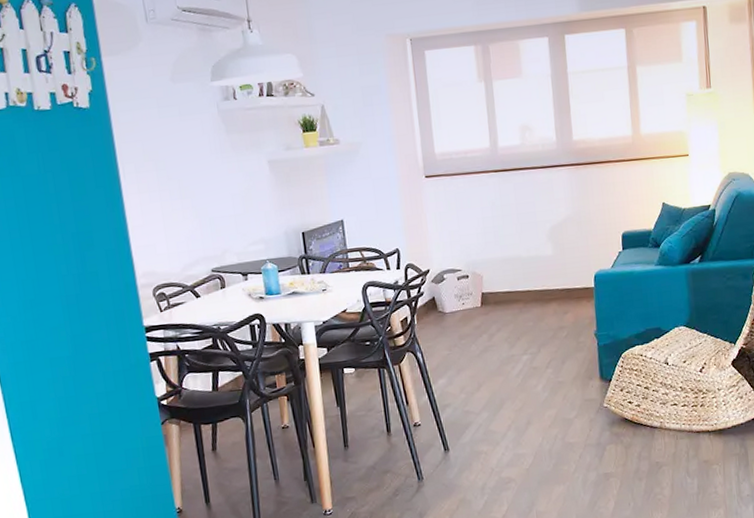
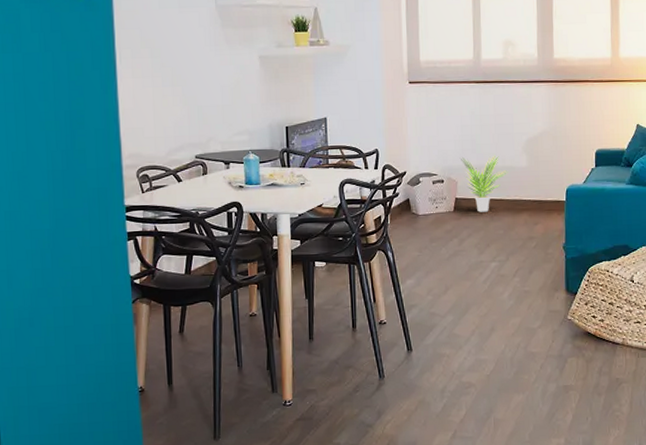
potted plant: none [484,245,534,306] -> present [461,155,508,212]

